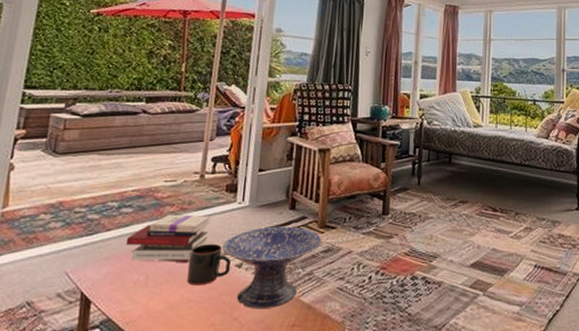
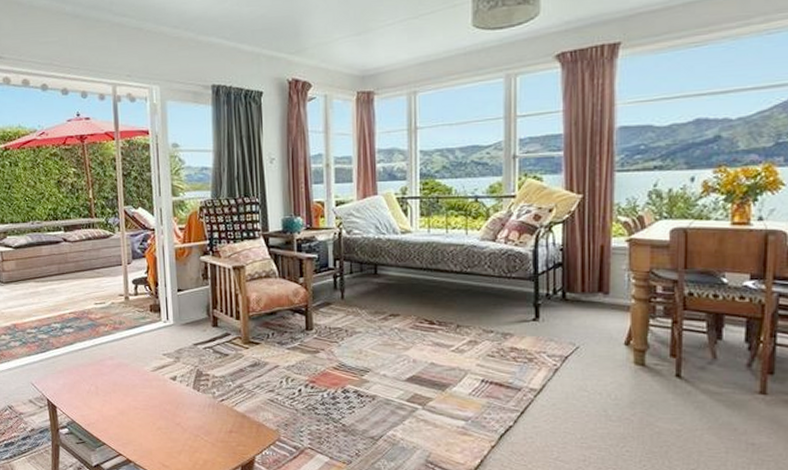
books: present [125,214,210,263] -> none [73,333,142,376]
mug: present [186,244,231,286] -> none [128,359,166,395]
decorative bowl: present [222,226,322,309] -> none [156,343,248,417]

